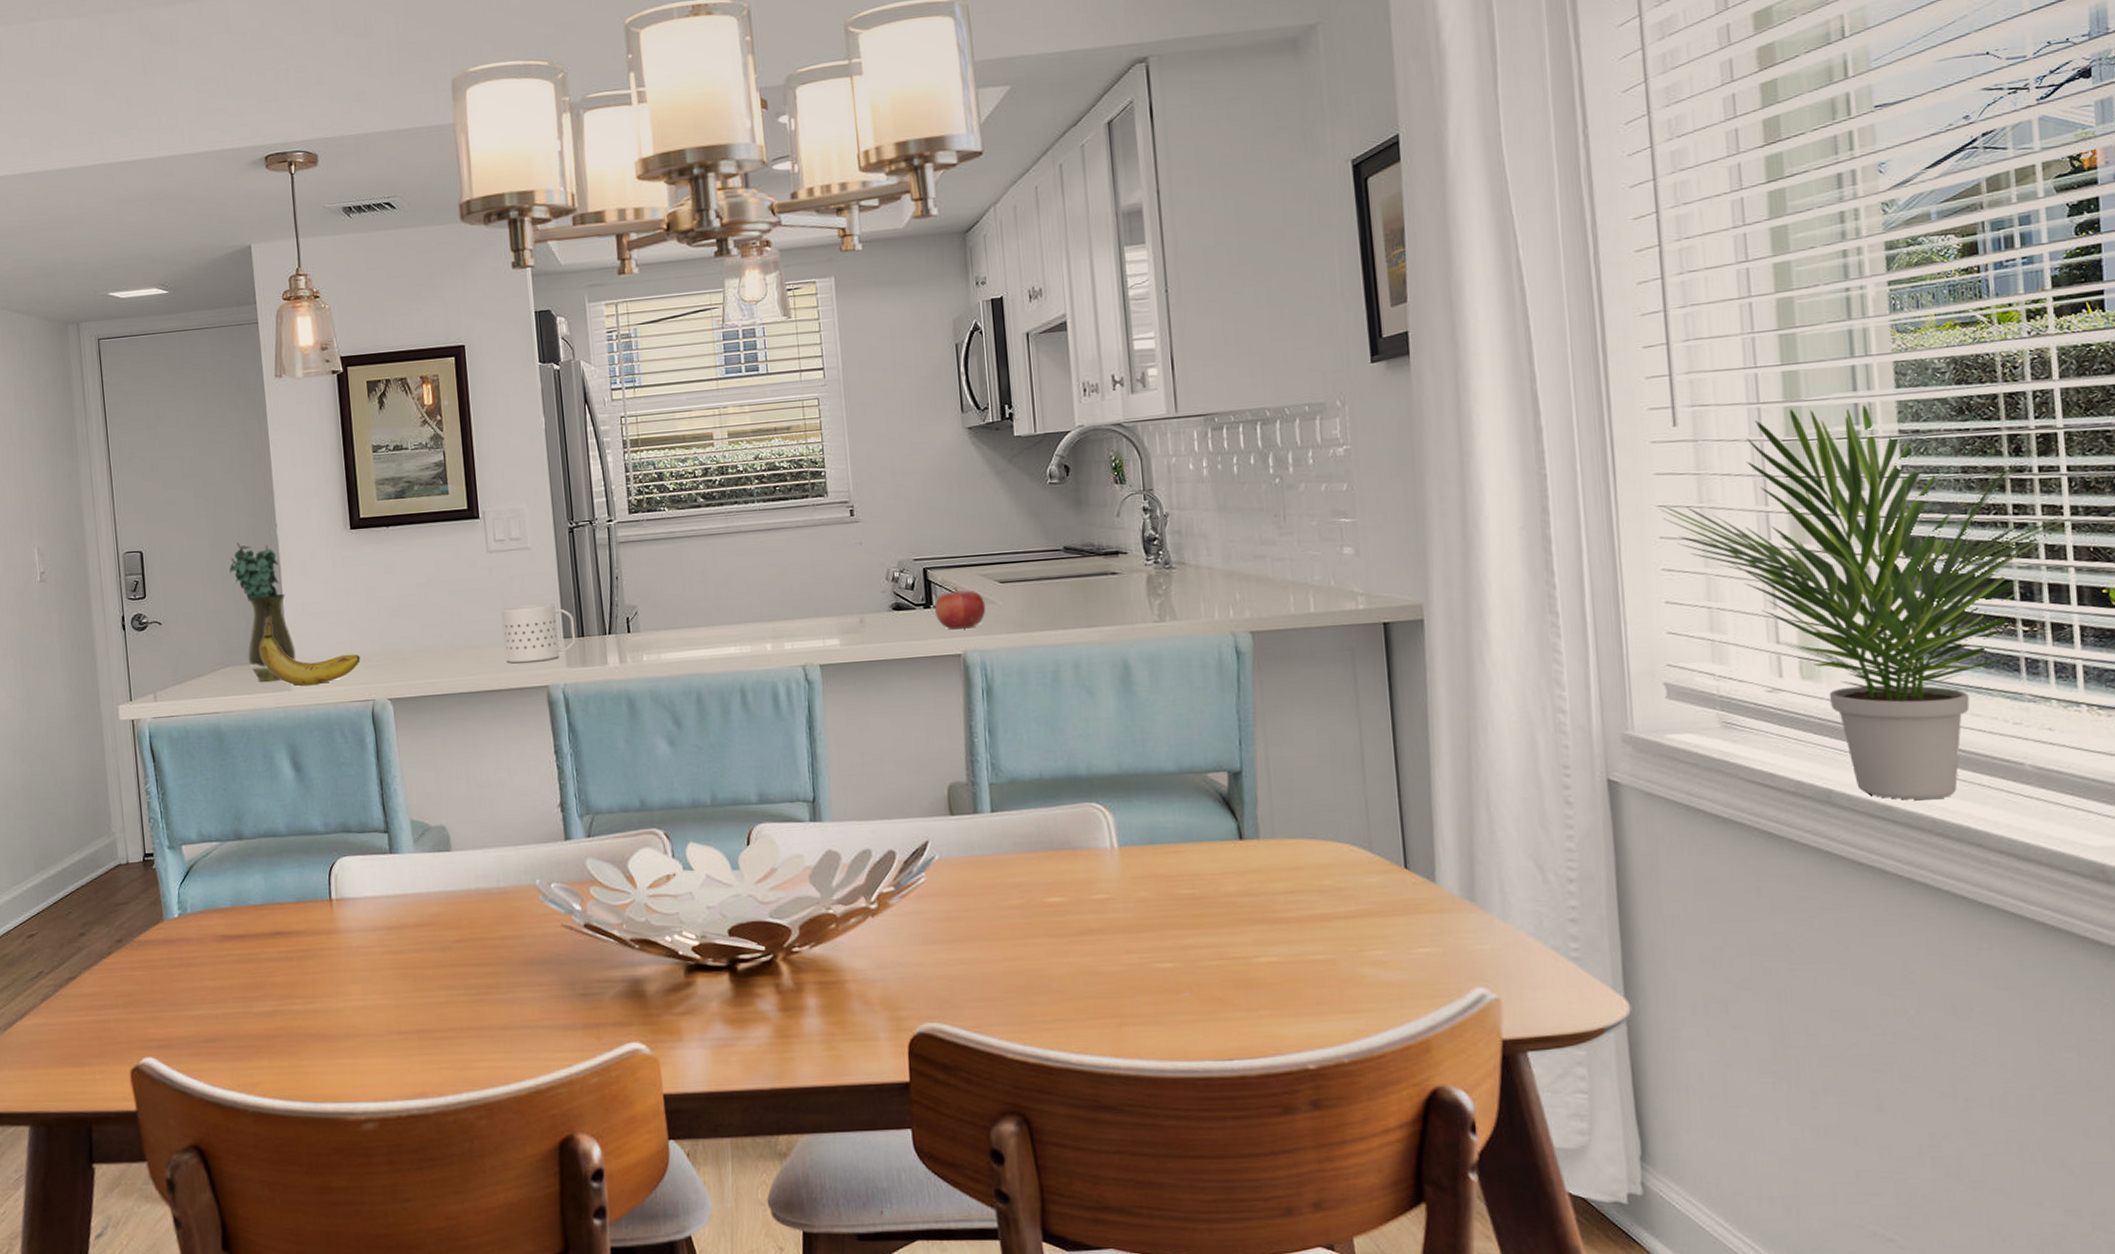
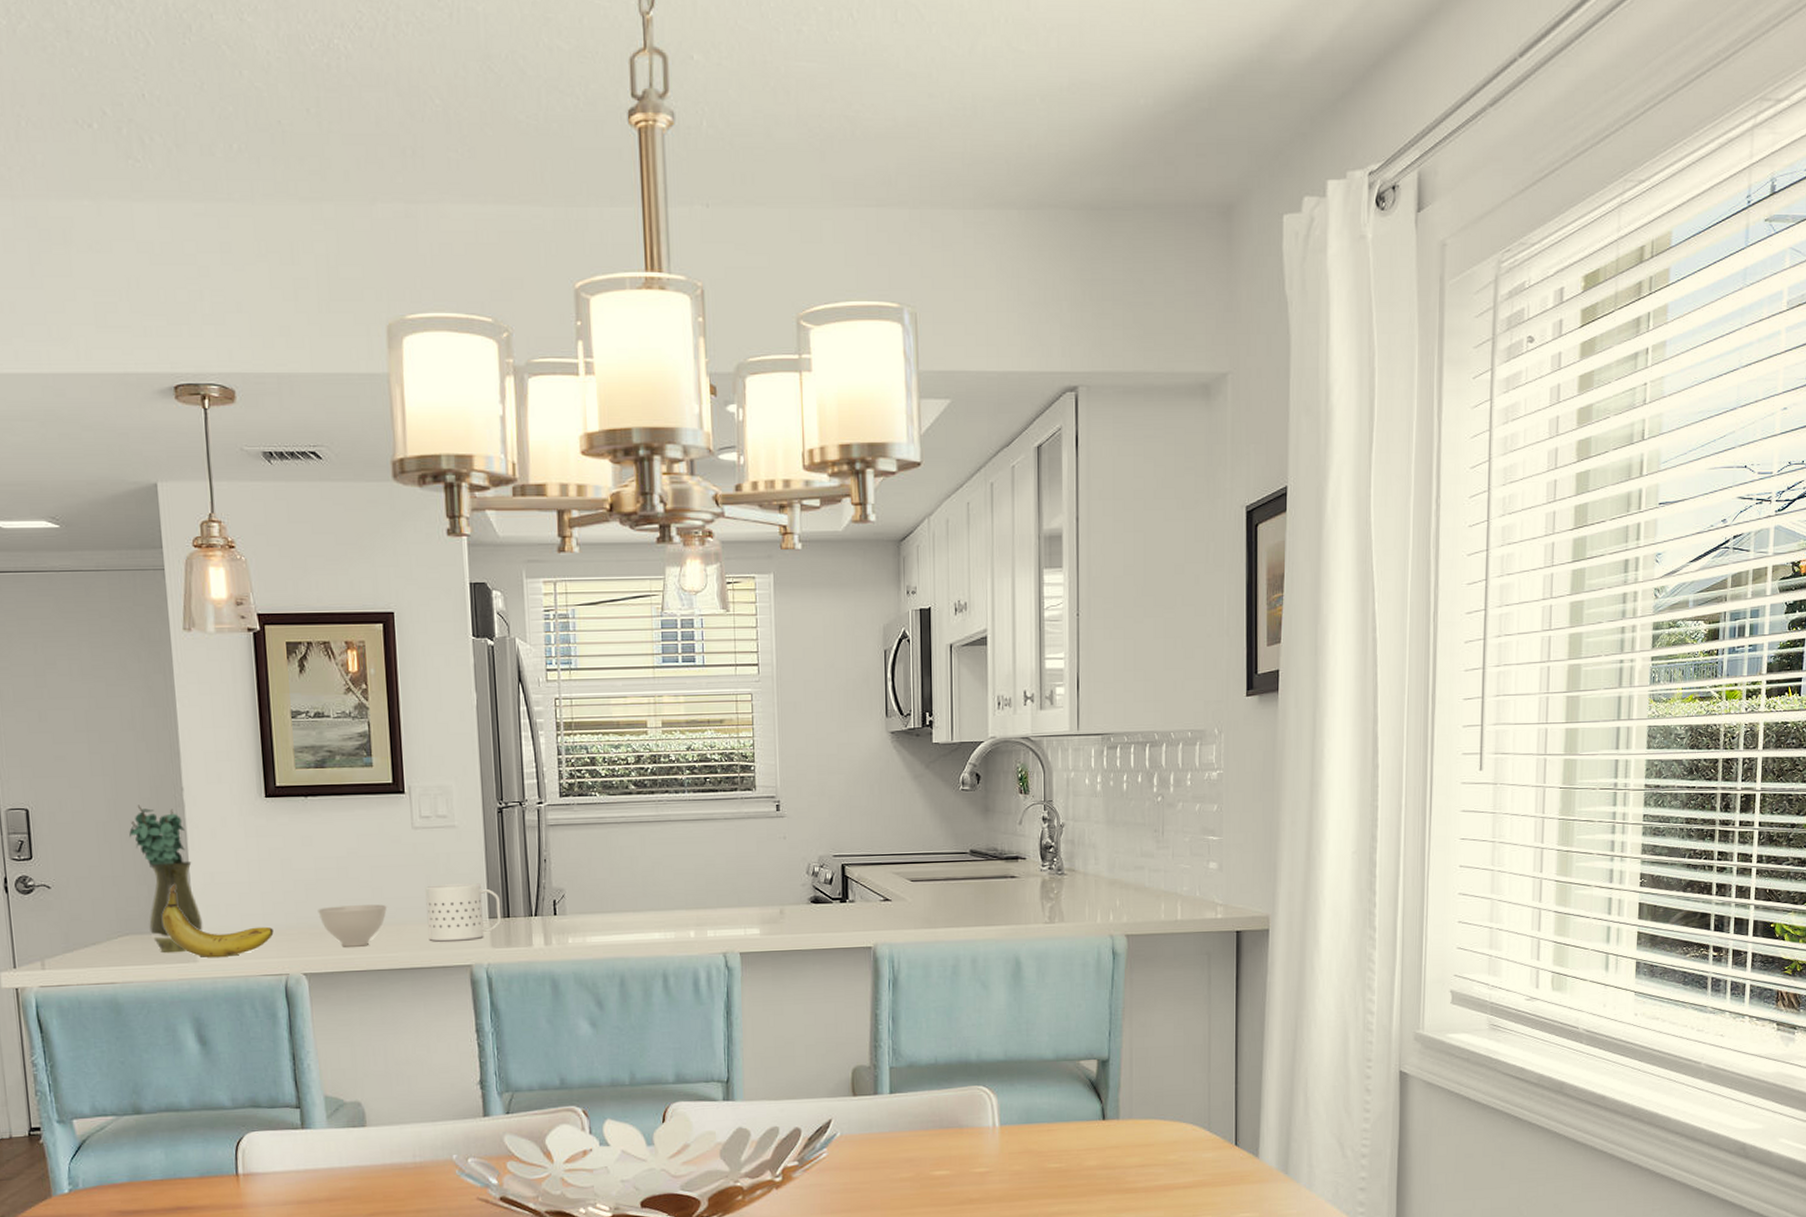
bowl: none [401,628,466,672] -> present [318,904,388,947]
fruit: present [934,587,986,630] -> none [849,883,897,924]
potted plant: present [1660,405,2074,800] -> none [1463,761,1759,1091]

